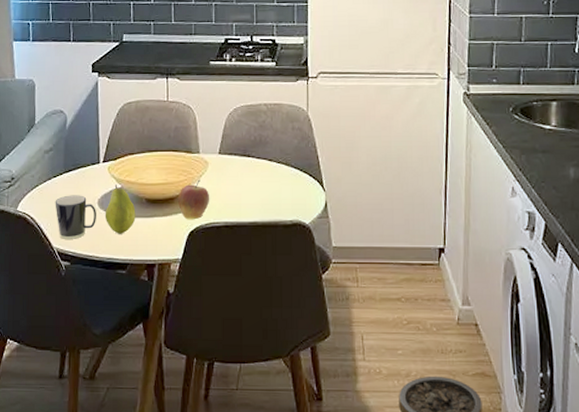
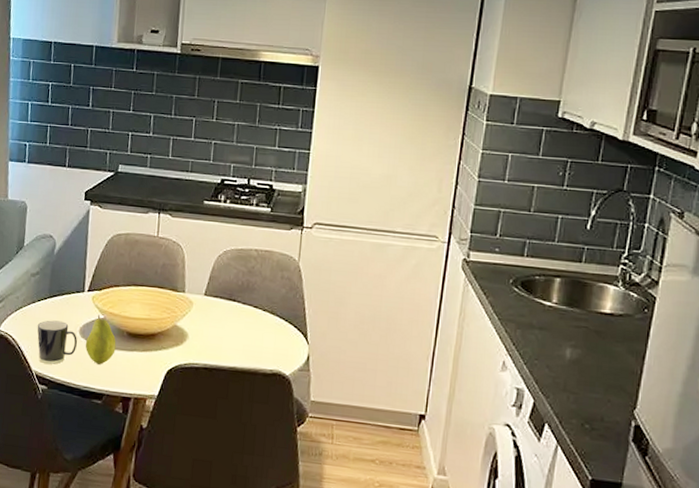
apple: present [178,179,210,220] -> none [159,318,192,358]

